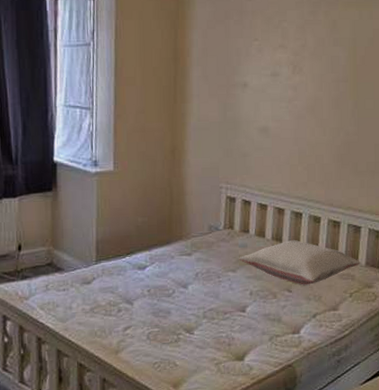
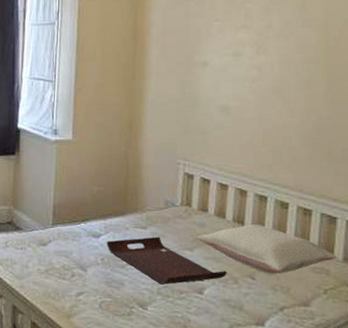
serving tray: none [152,262,267,308] -> present [107,237,227,285]

